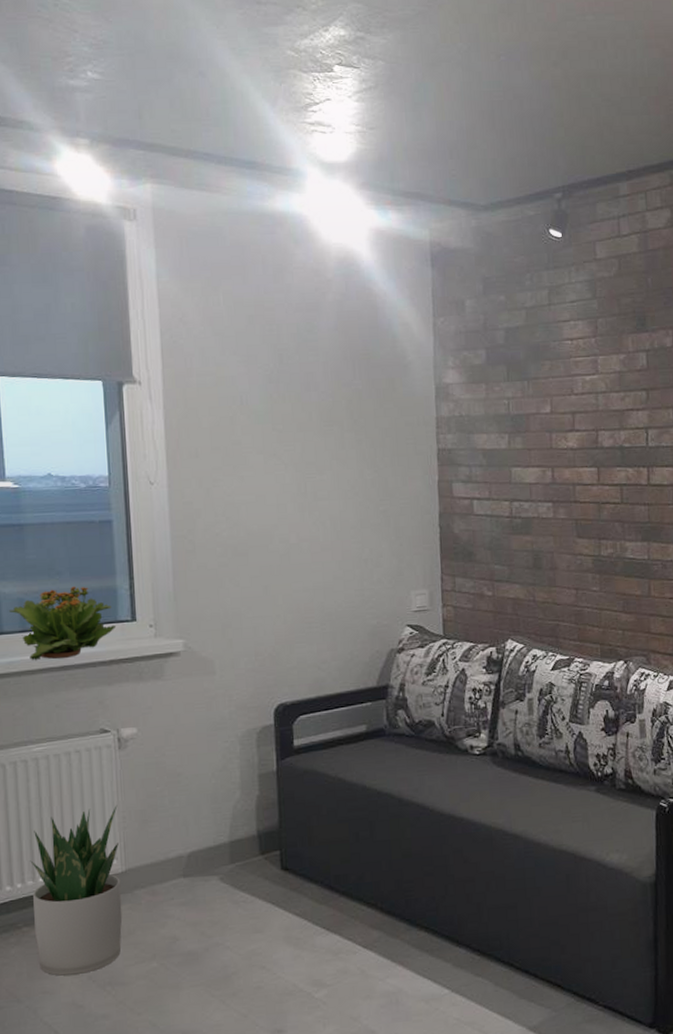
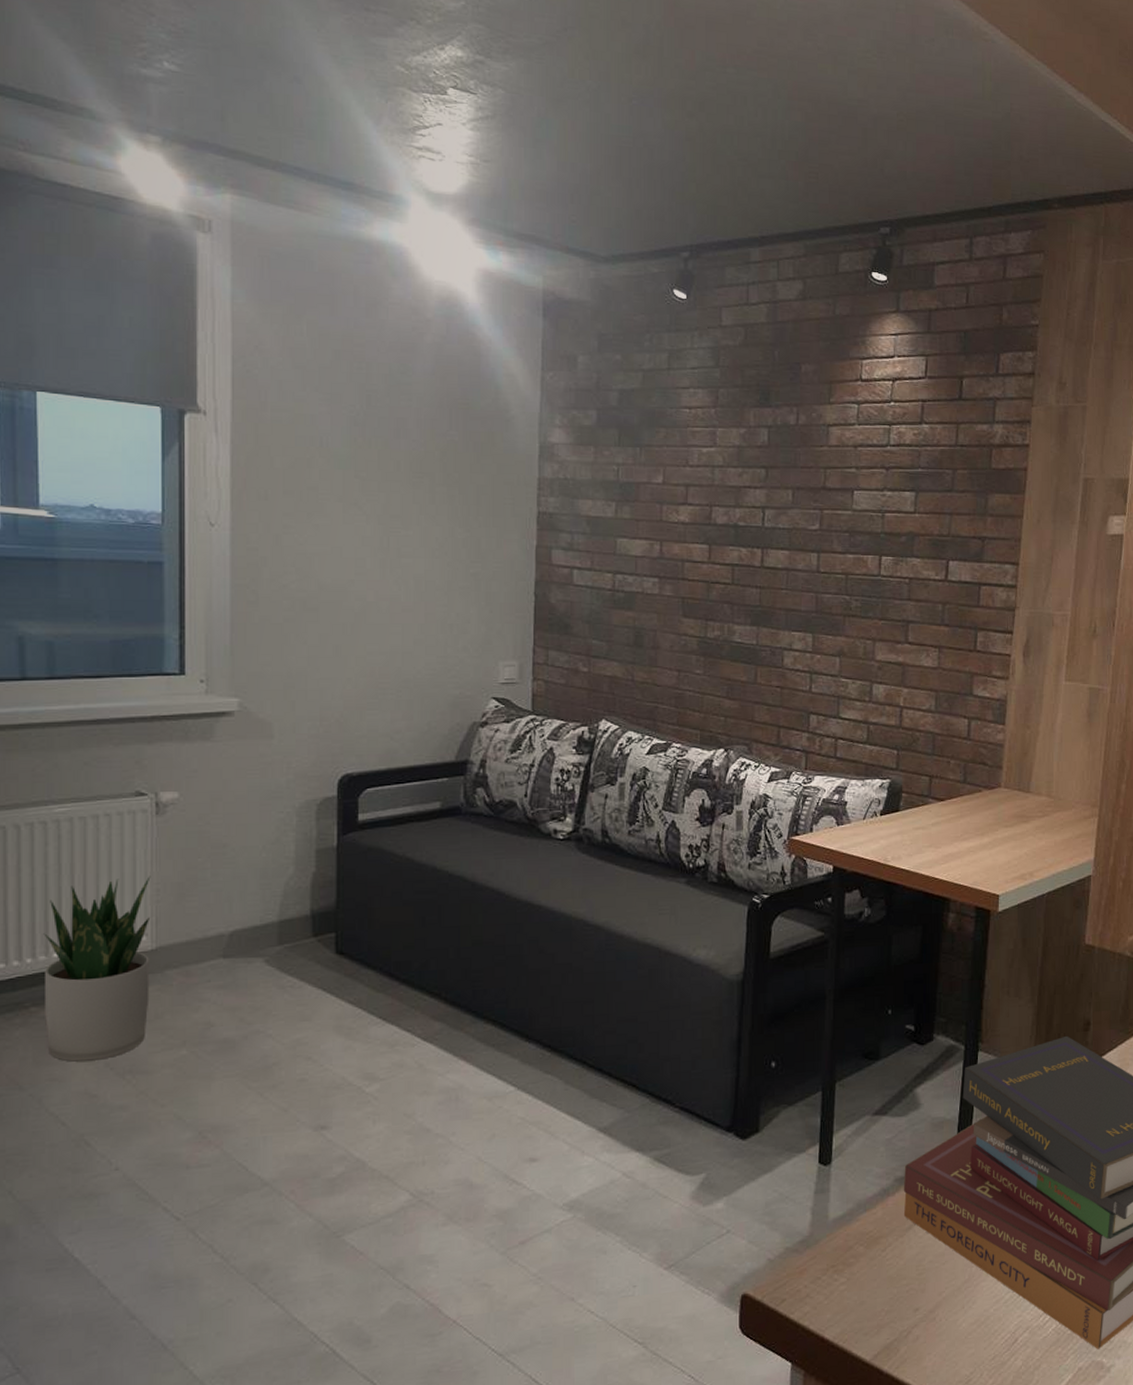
potted flower: present [9,586,117,661] -> none [35,632,162,712]

